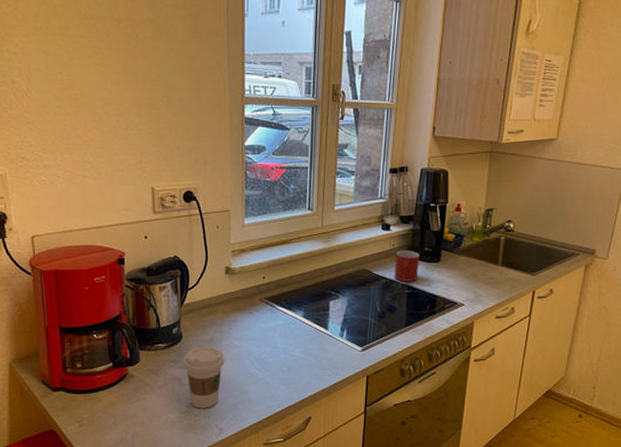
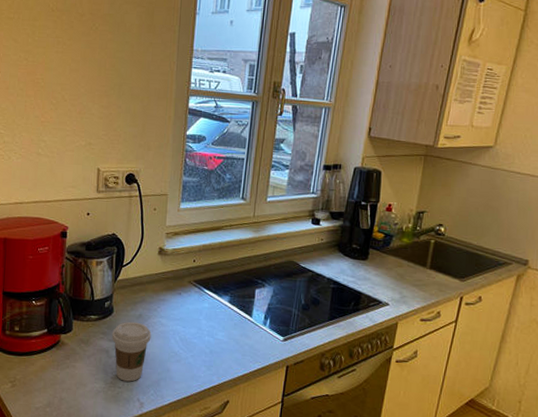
mug: present [394,250,420,282] -> none [320,245,347,277]

